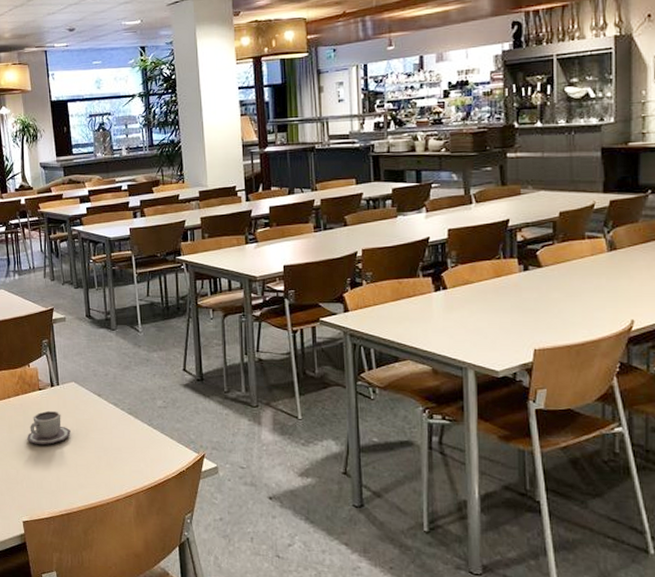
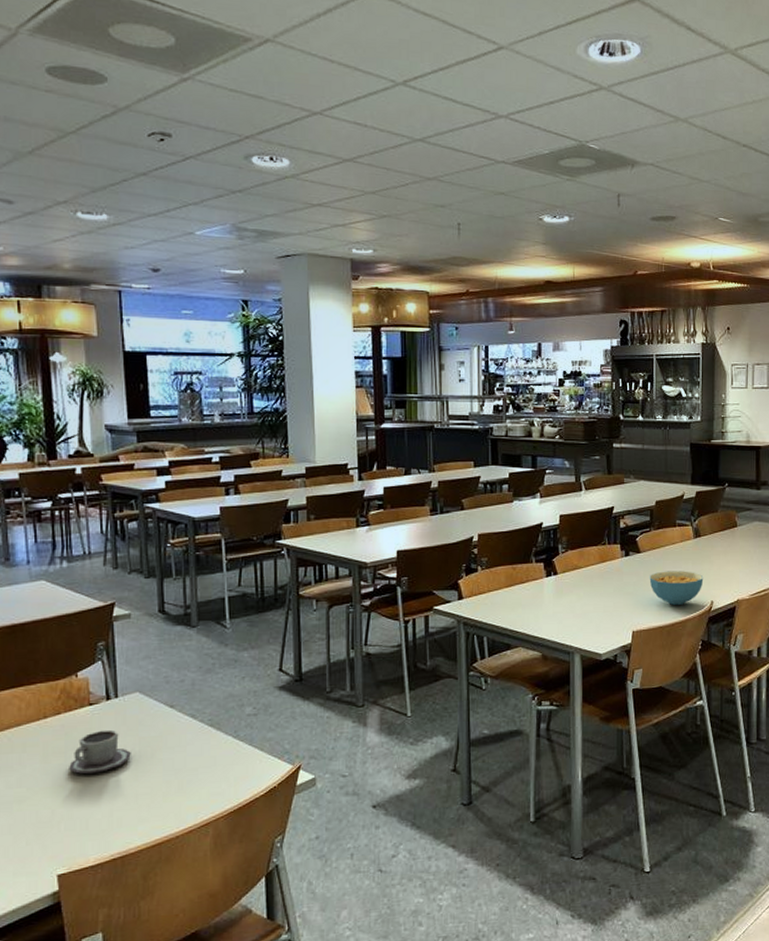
cereal bowl: none [553,287,621,323] -> present [649,571,704,605]

